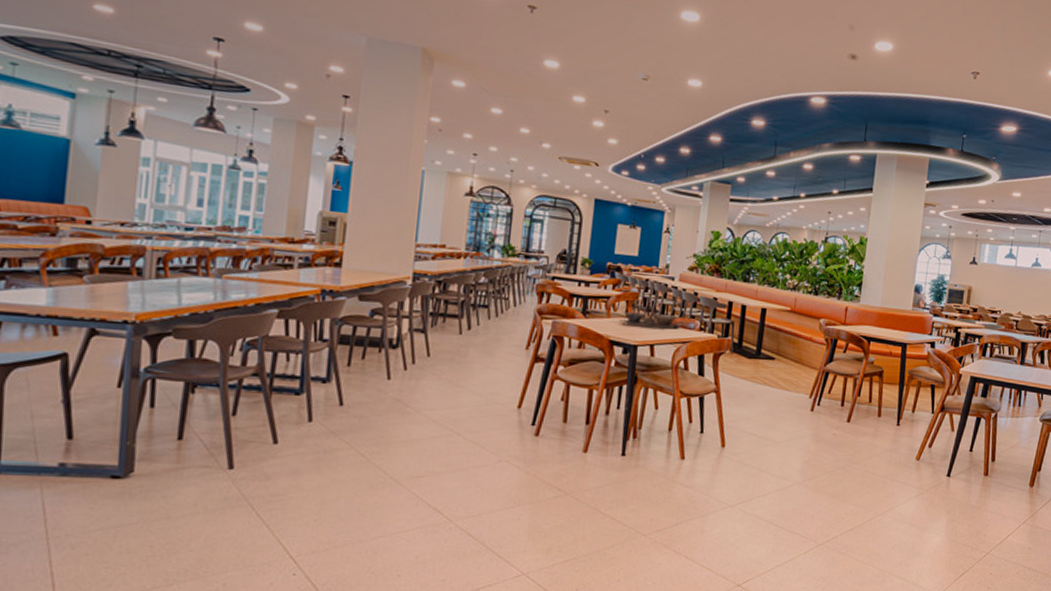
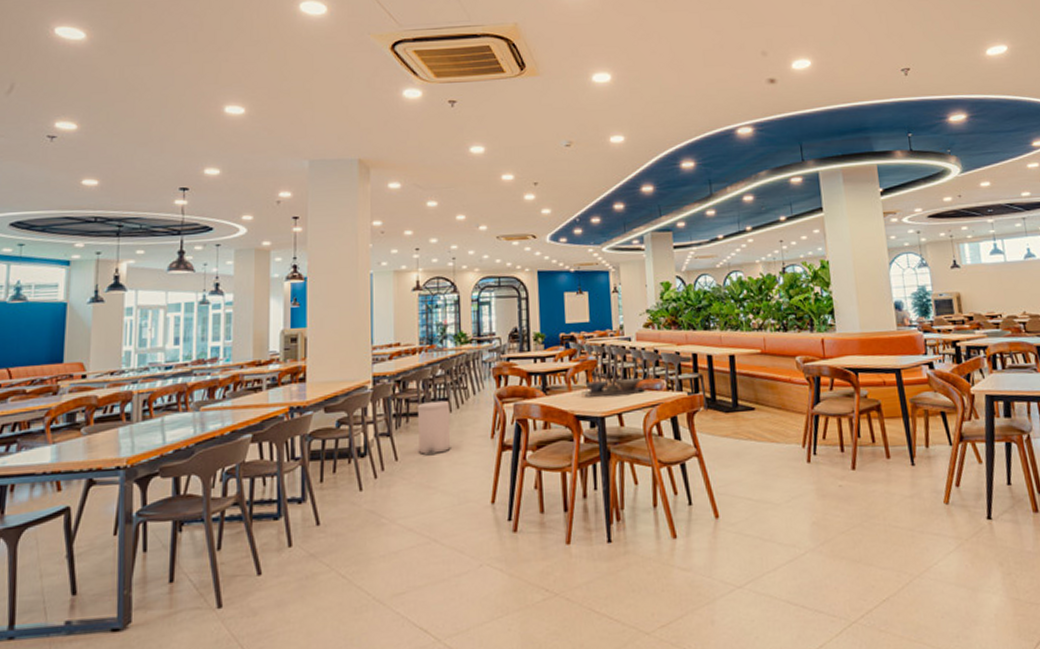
pedal bin: none [452,306,489,357] -> present [418,400,451,456]

